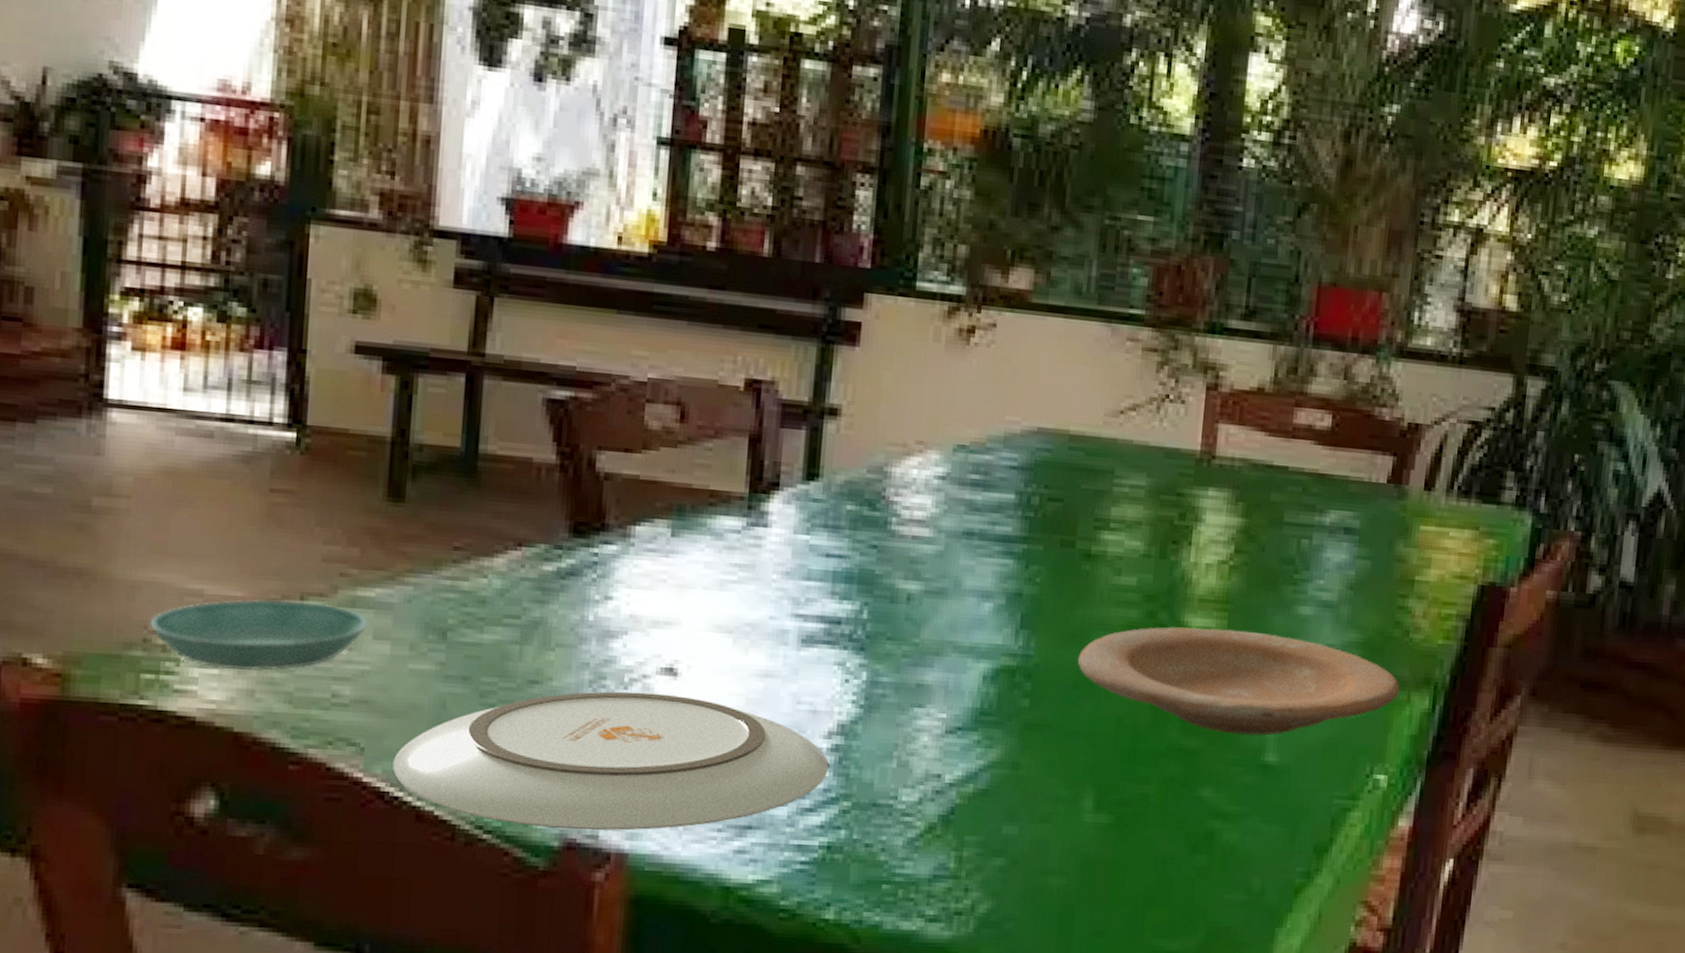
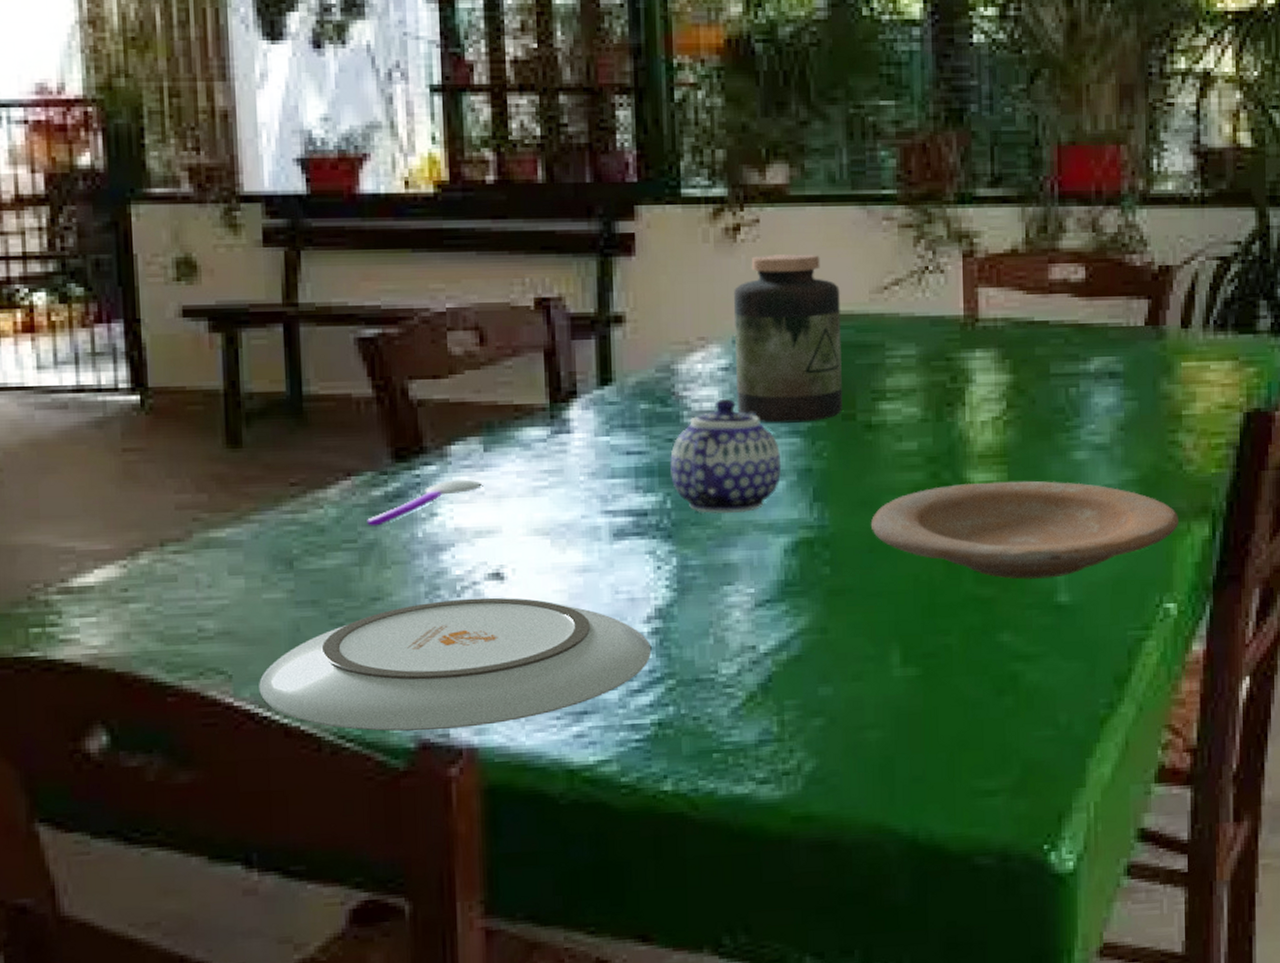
saucer: present [149,599,368,672] -> none [31,548,222,617]
spoon: none [534,563,665,604] -> present [367,479,482,526]
teapot: none [871,508,991,632] -> present [670,398,782,514]
jar: none [950,362,1073,545] -> present [733,254,843,423]

